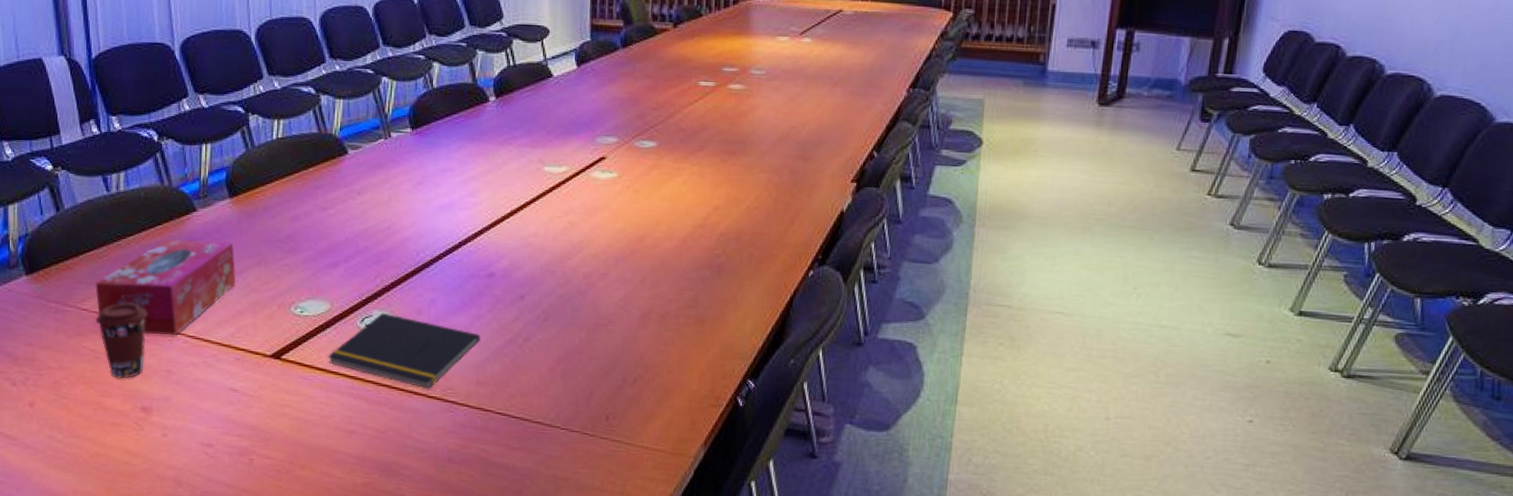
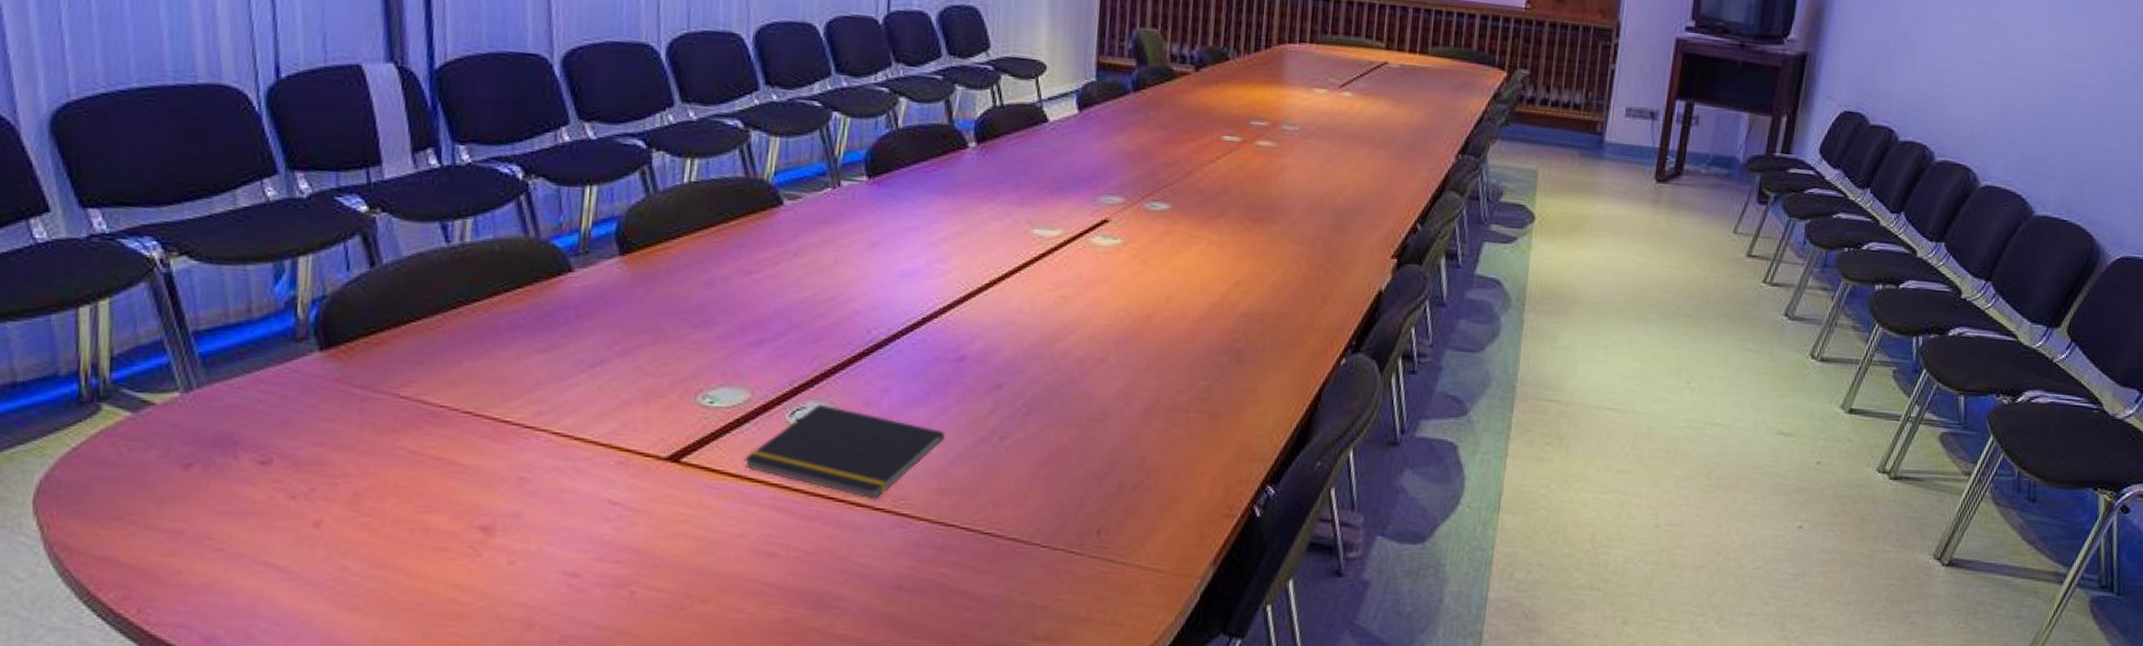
tissue box: present [95,239,236,335] -> none [421,307,624,431]
coffee cup: present [96,303,147,379] -> none [420,389,496,489]

